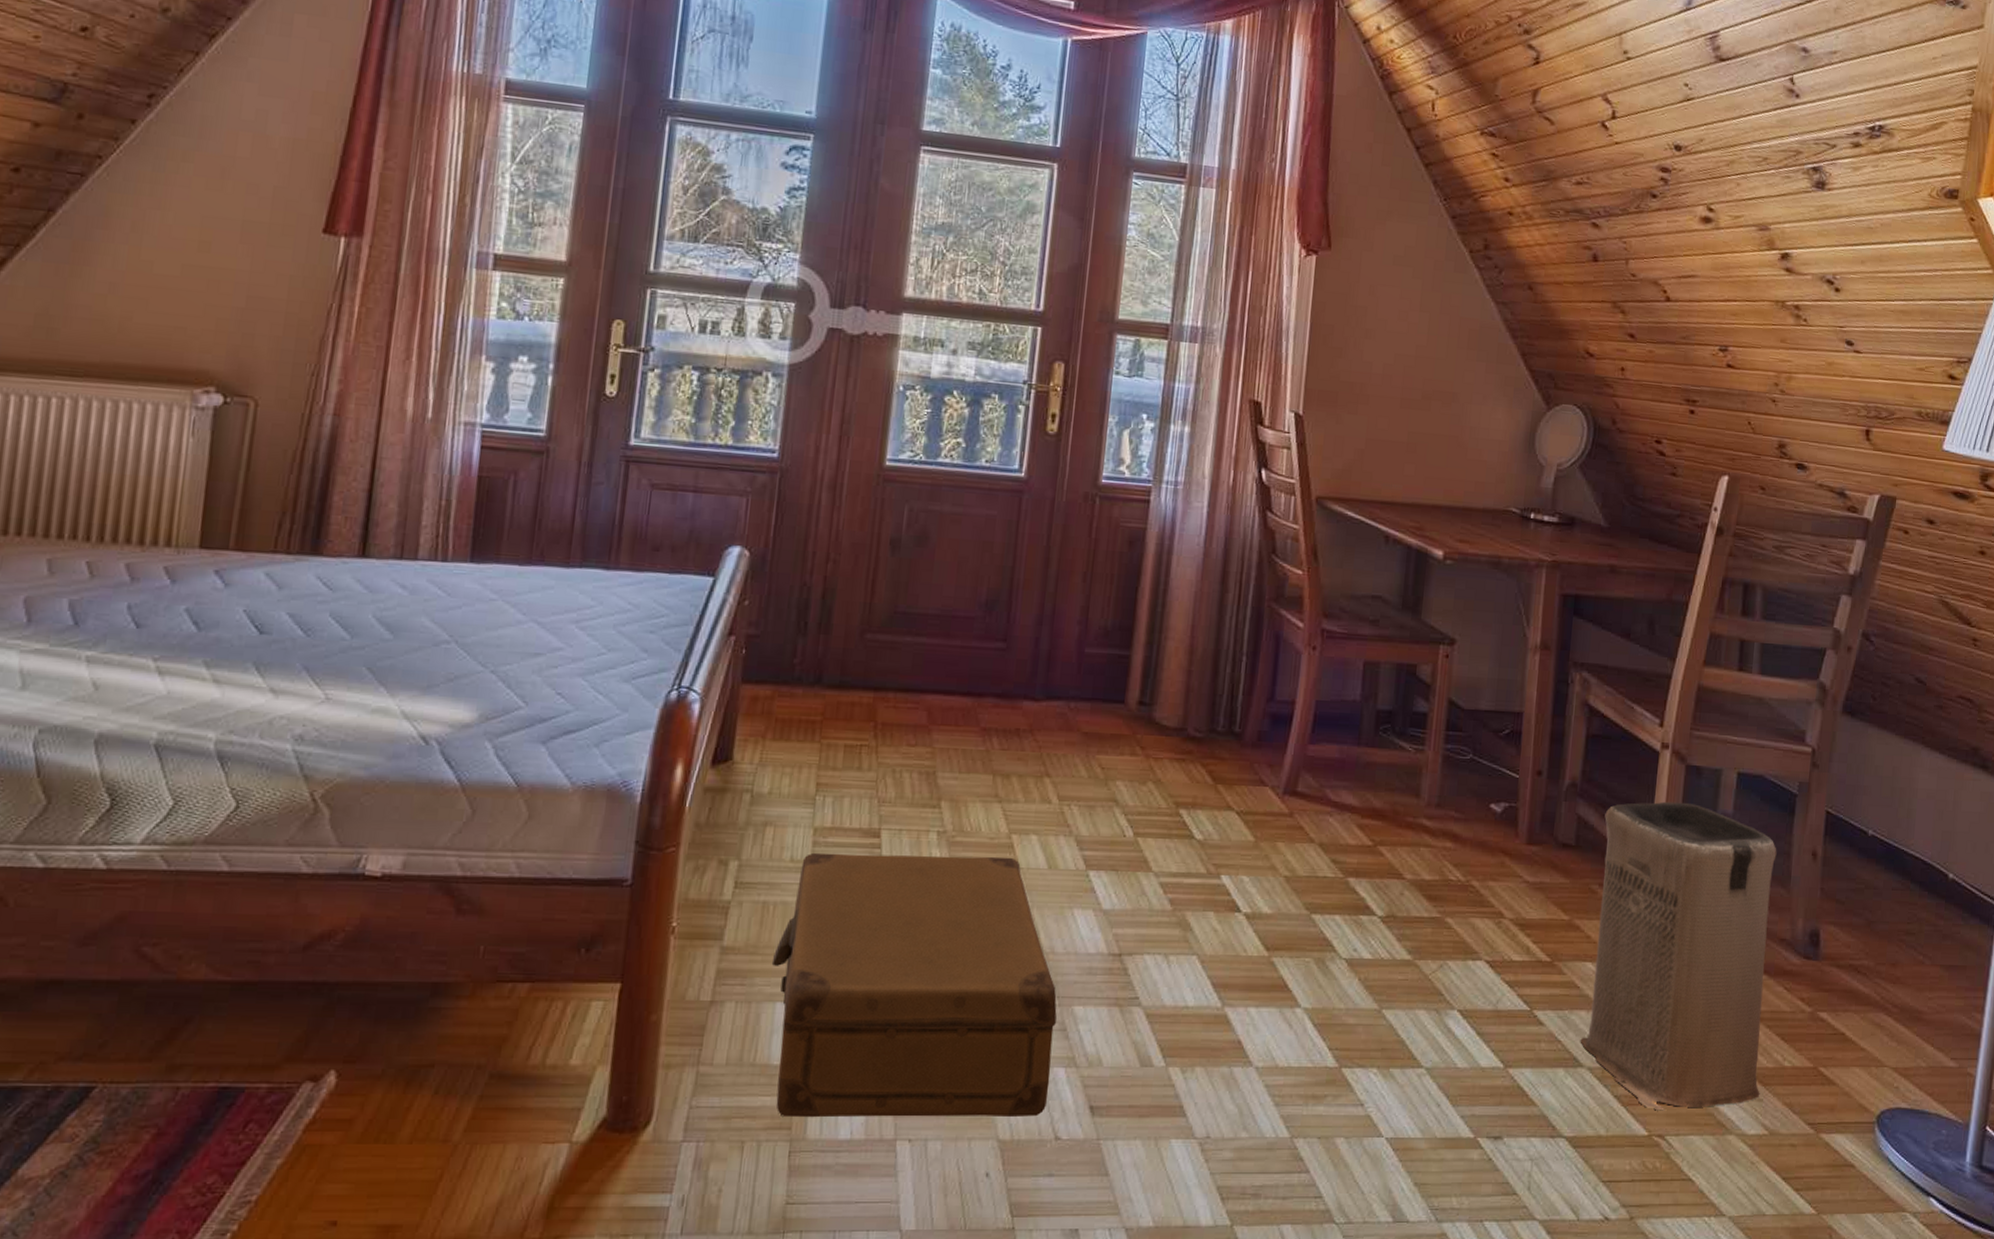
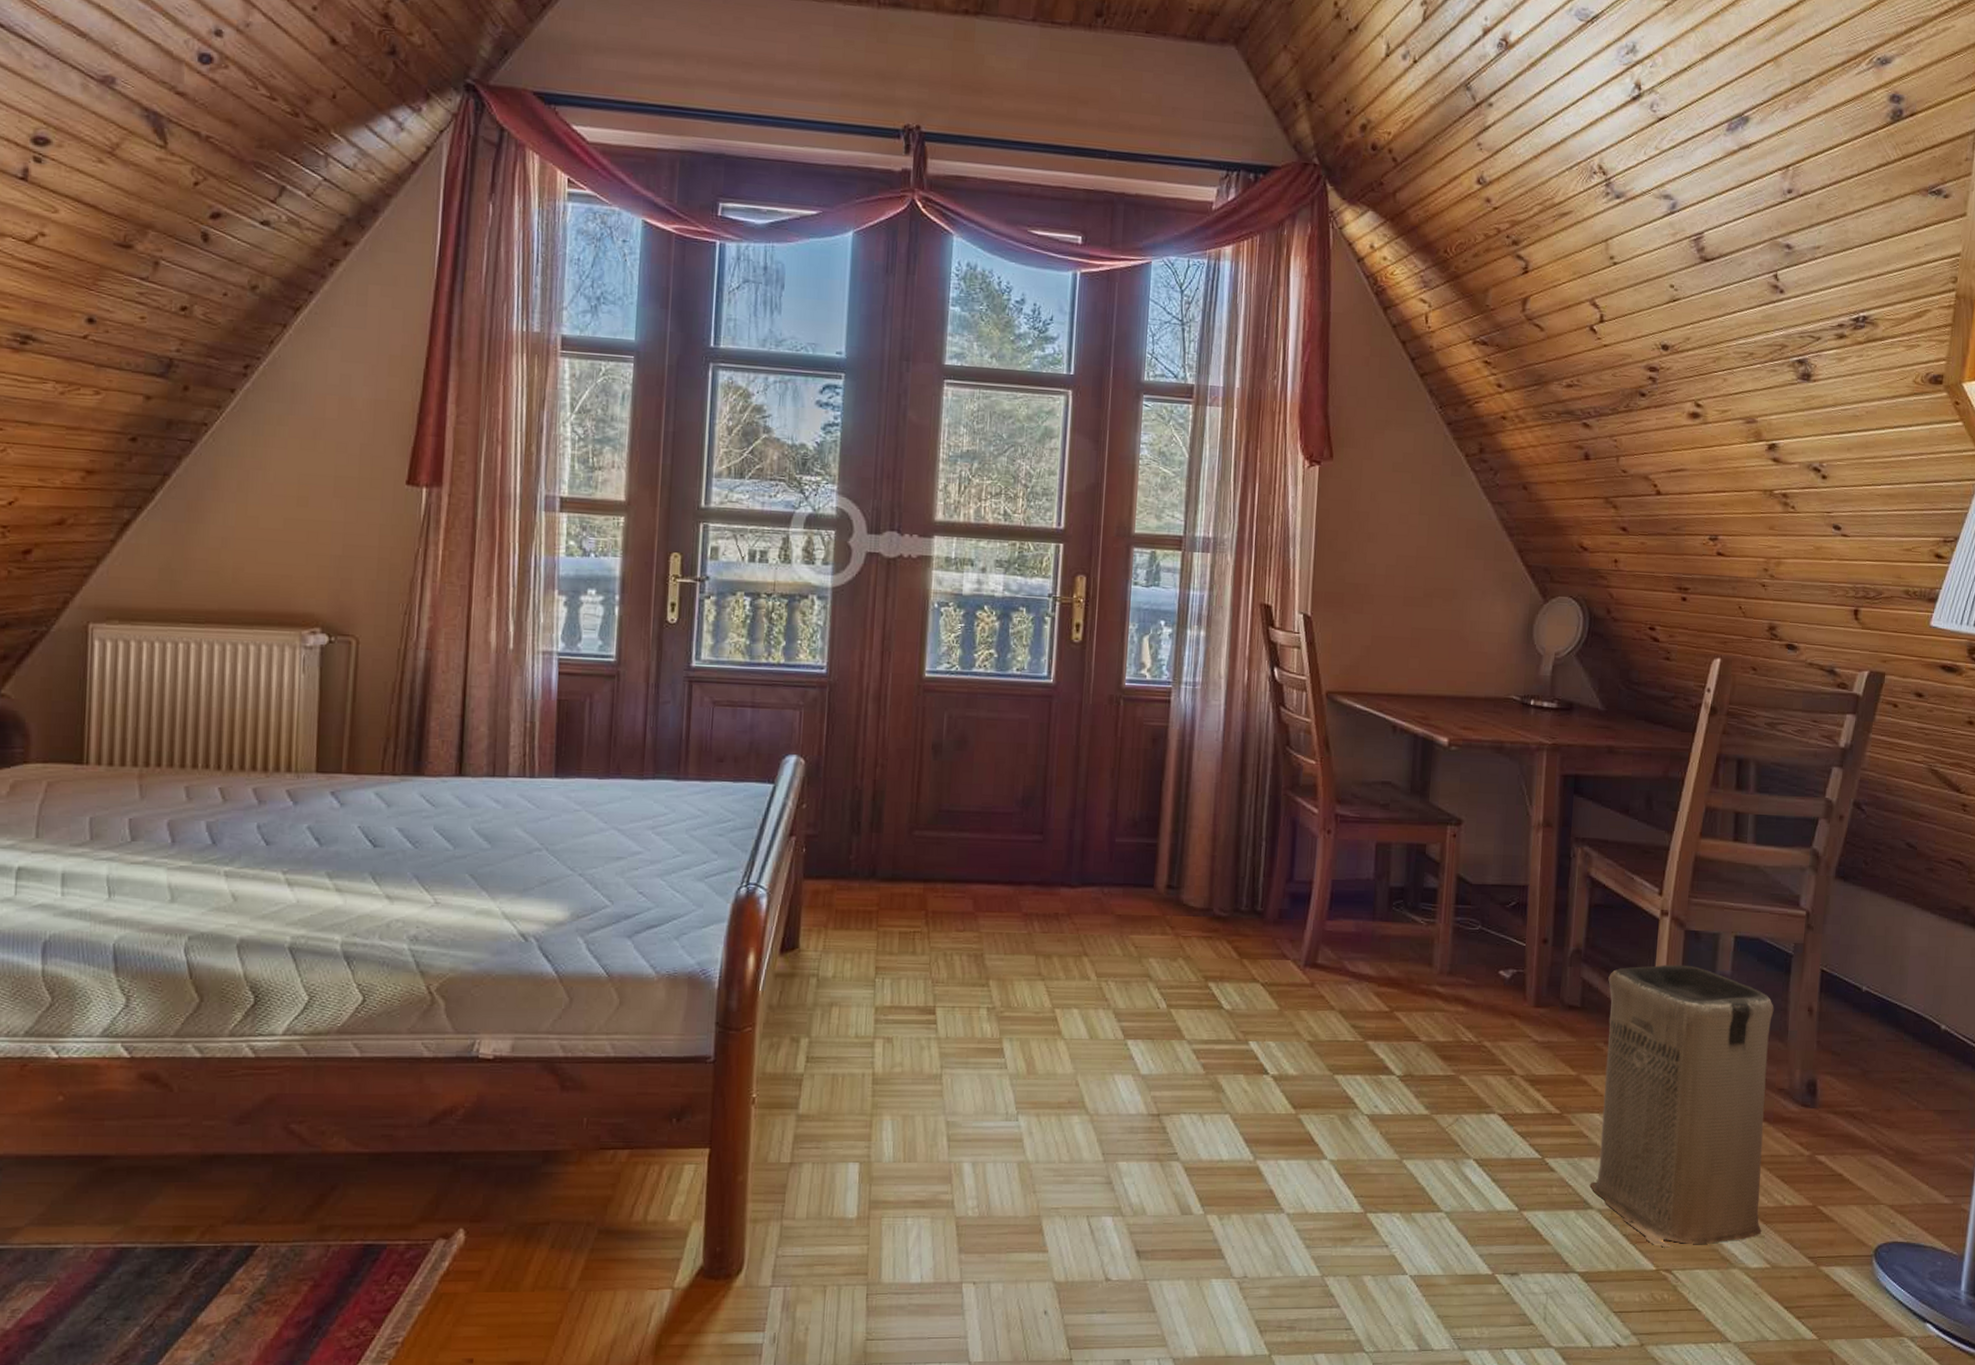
suitcase: present [771,852,1057,1118] -> none [843,1029,1103,1264]

